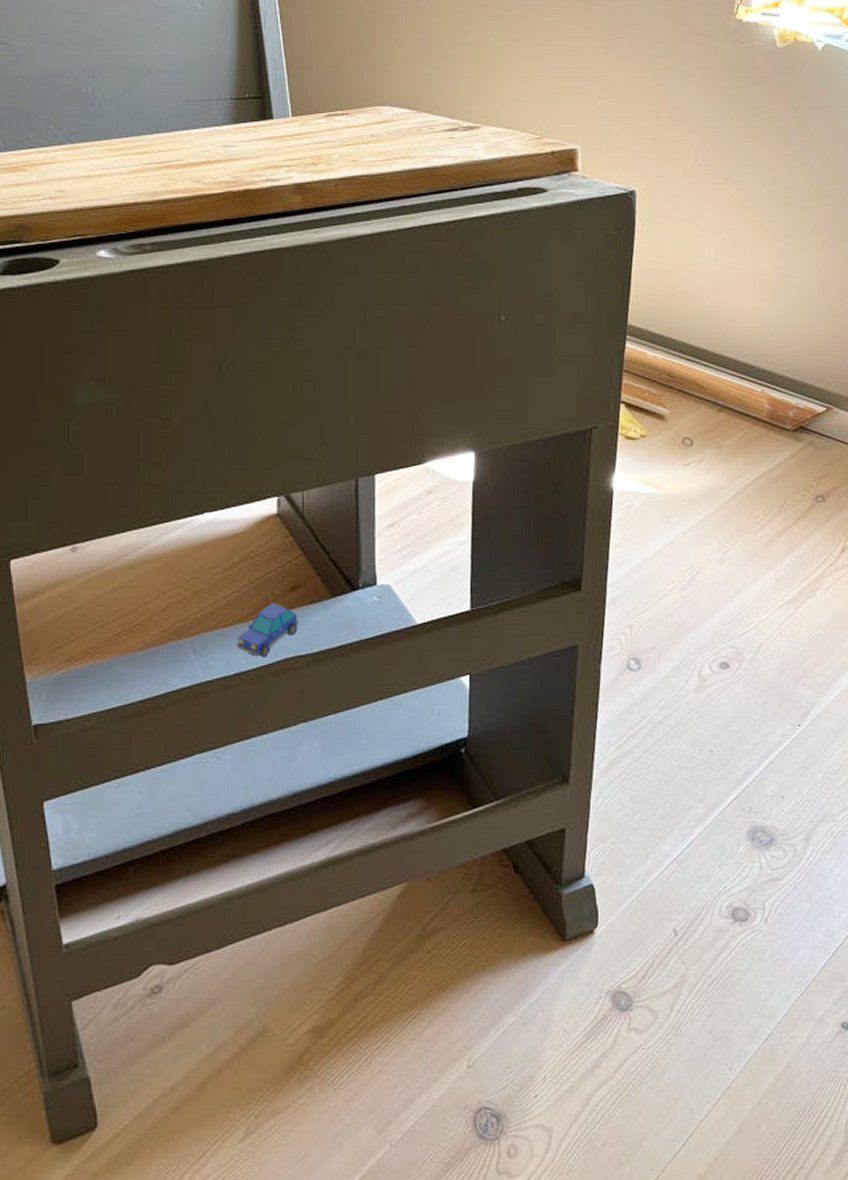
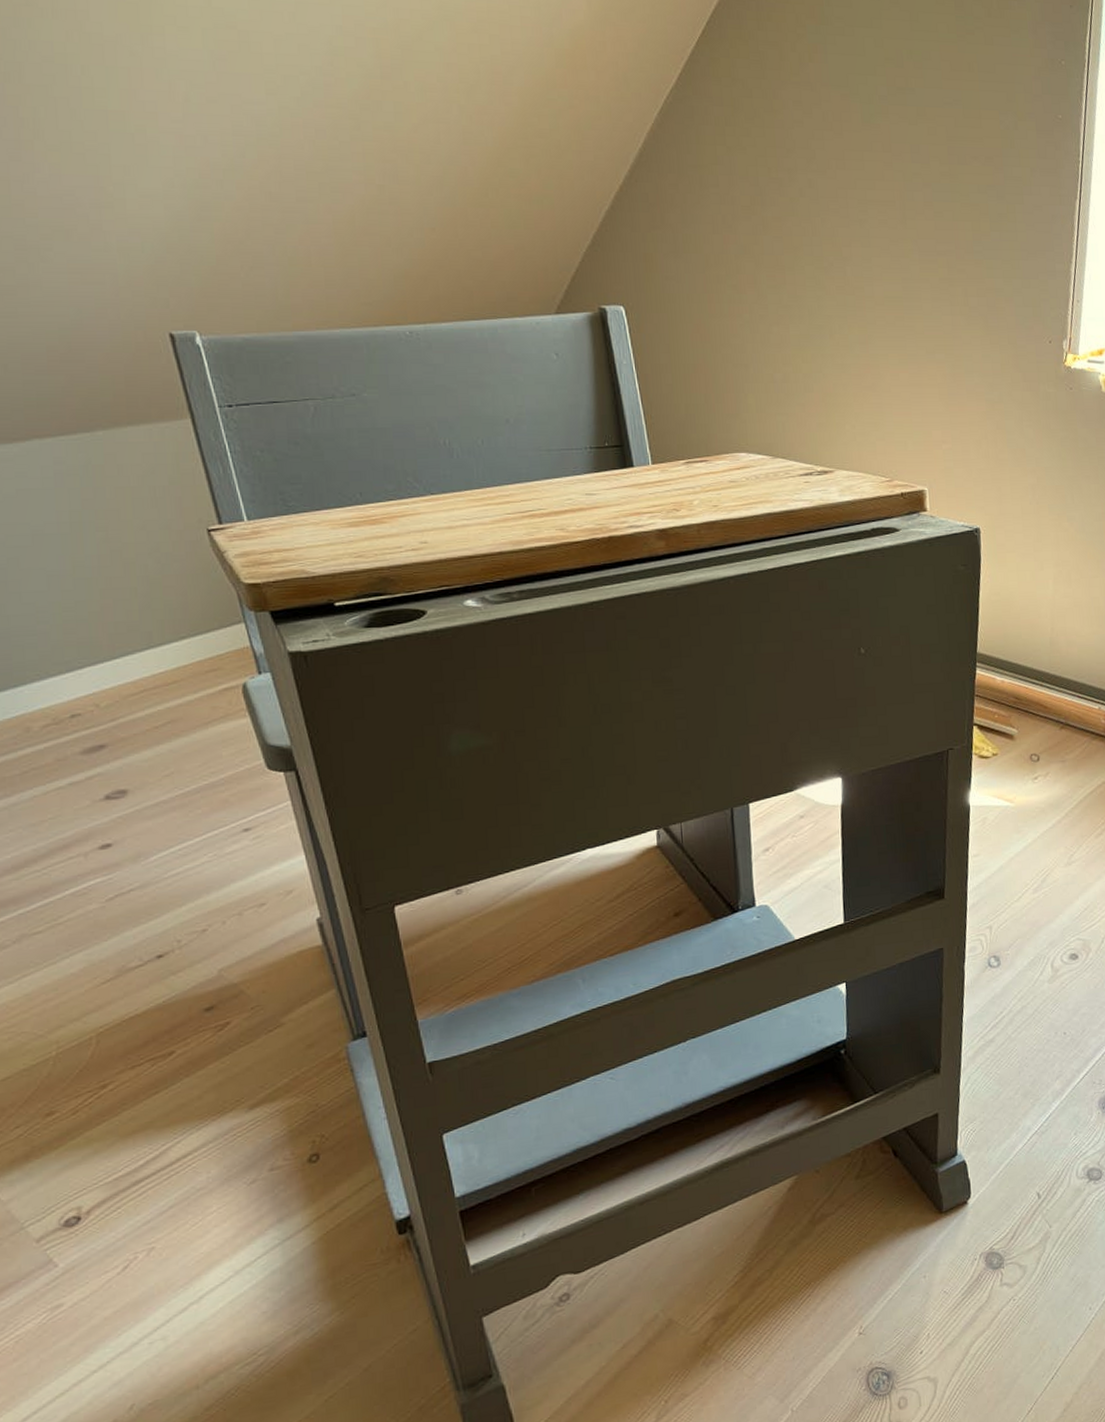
toy car: present [236,602,299,658] -> none [624,929,684,982]

